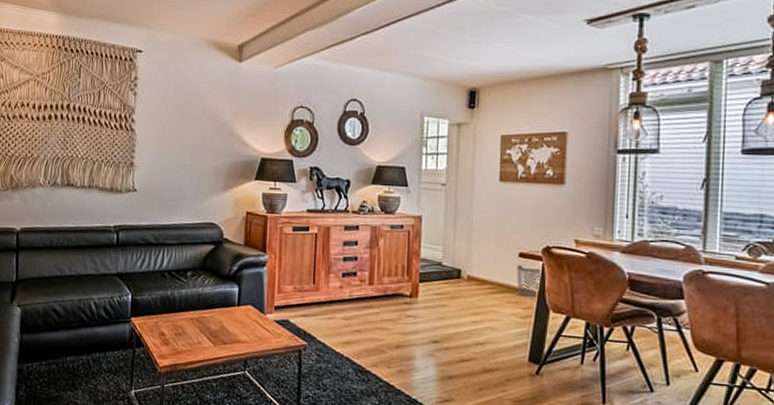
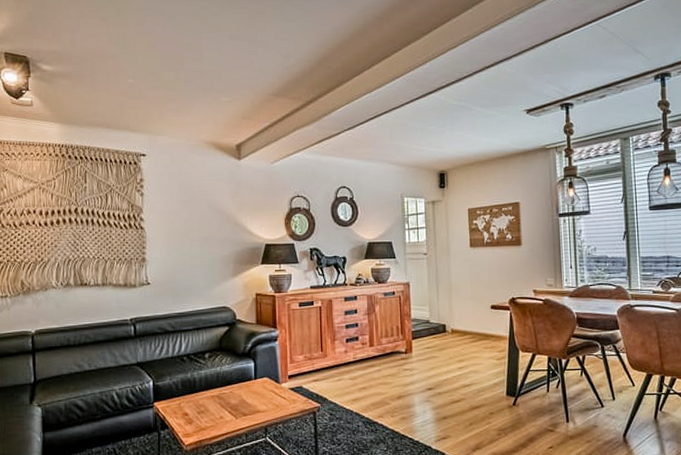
wastebasket: present [516,264,542,297] -> none [490,314,510,341]

